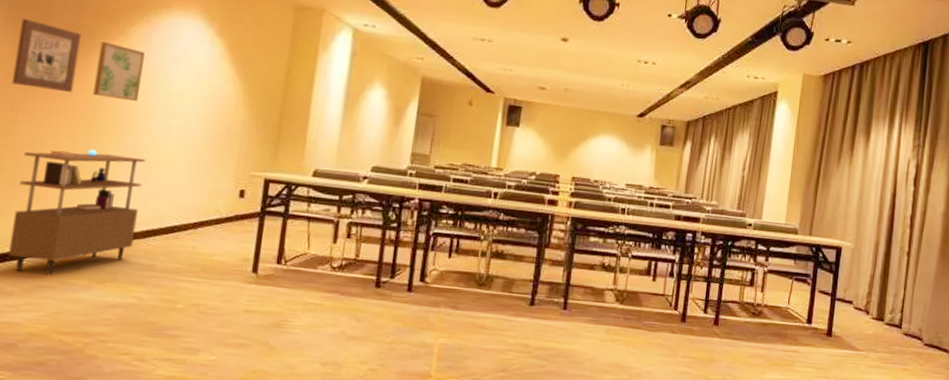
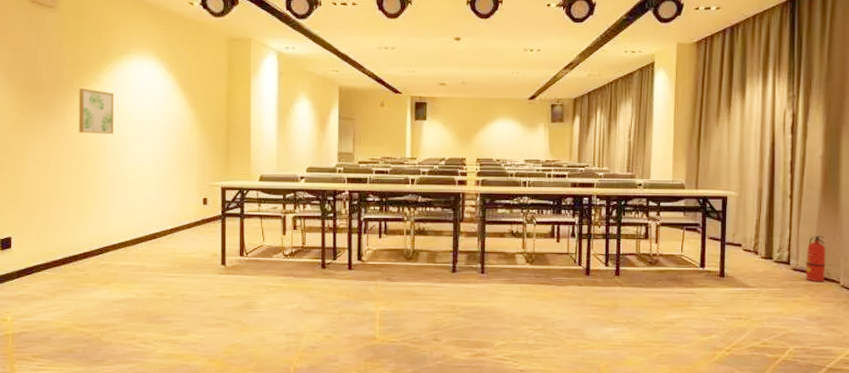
shelving unit: present [8,148,146,275] -> none [34,177,126,281]
wall art: present [11,18,82,92] -> none [16,77,63,132]
fire extinguisher: none [917,298,940,351] -> present [806,235,826,282]

